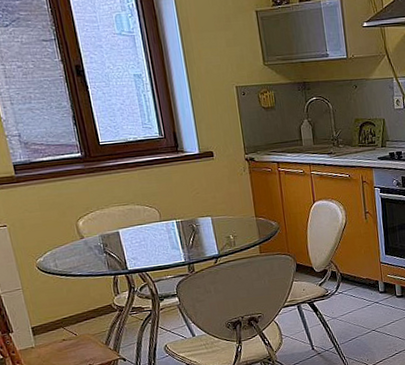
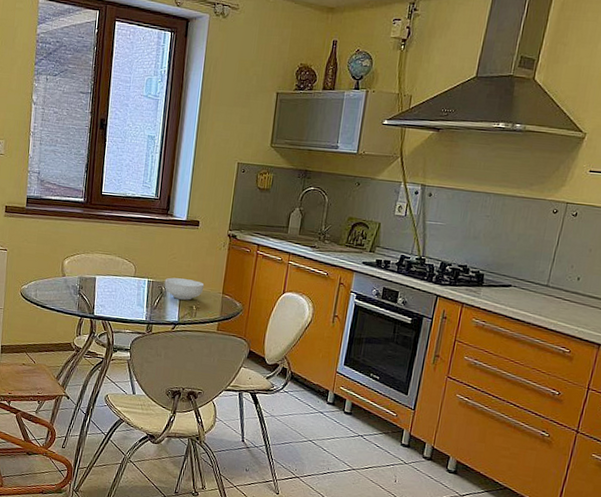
cereal bowl: none [193,210,236,233] -> present [164,277,205,300]

